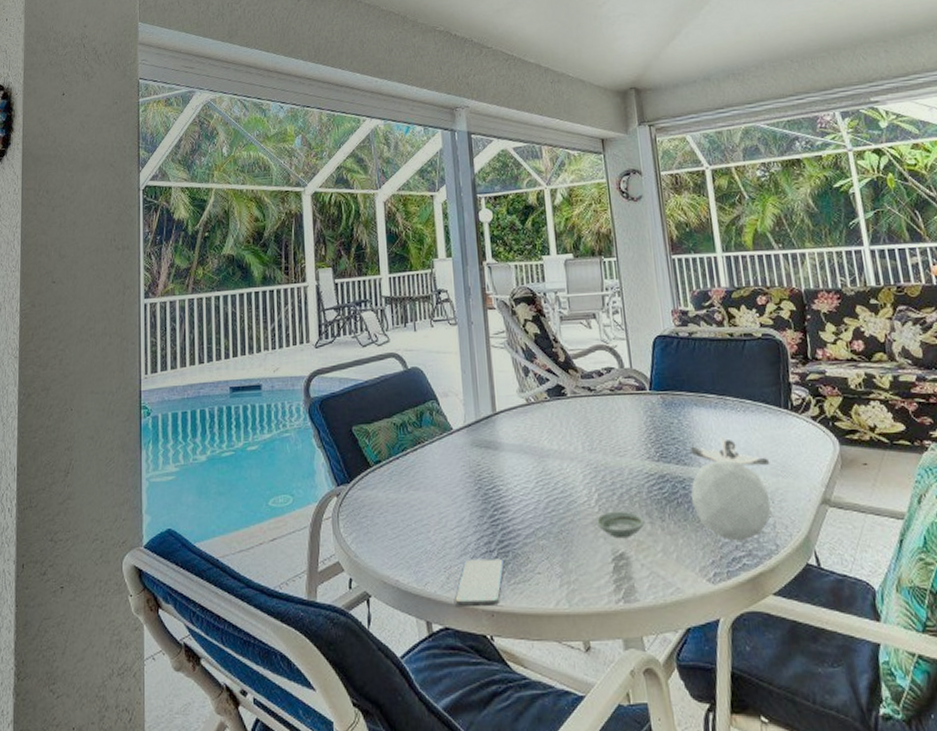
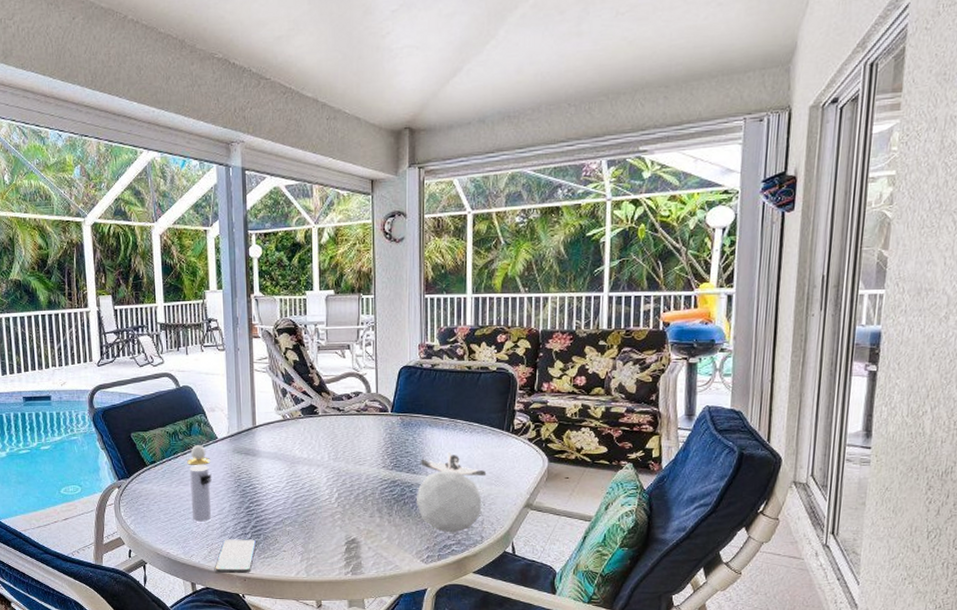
perfume bottle: none [418,438,448,537] -> present [187,445,212,522]
saucer: present [595,510,645,539] -> none [334,507,375,528]

